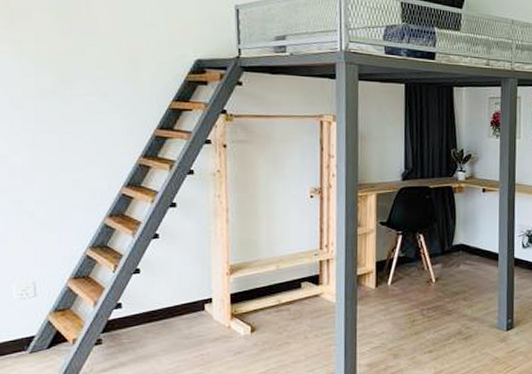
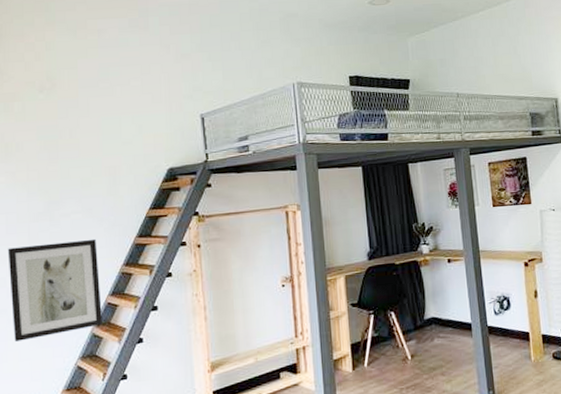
wall art: none [11,124,116,224] -> present [7,238,102,342]

